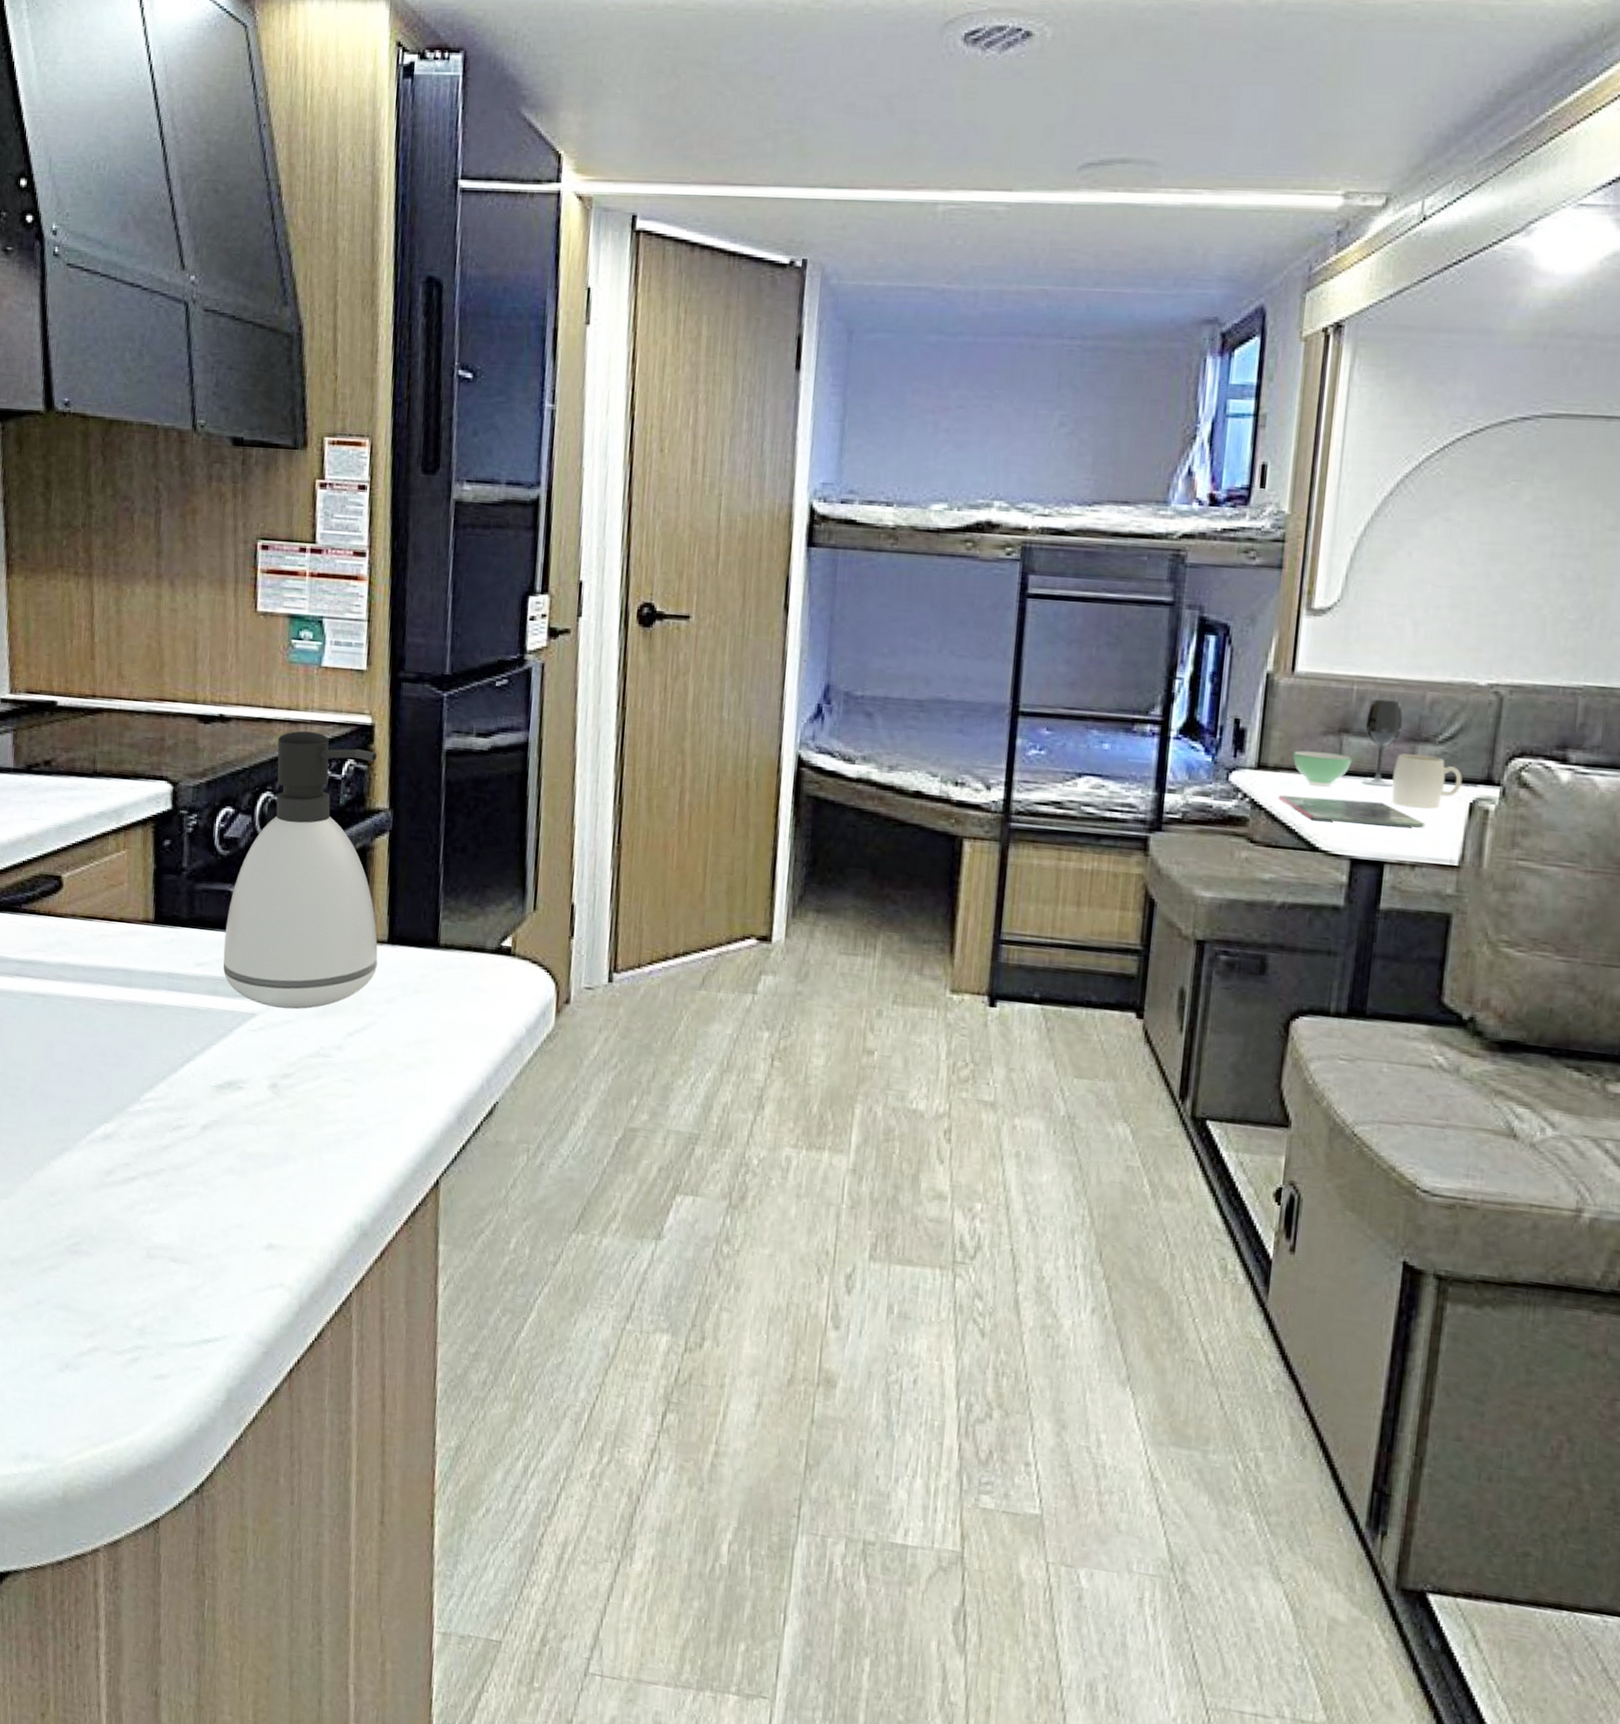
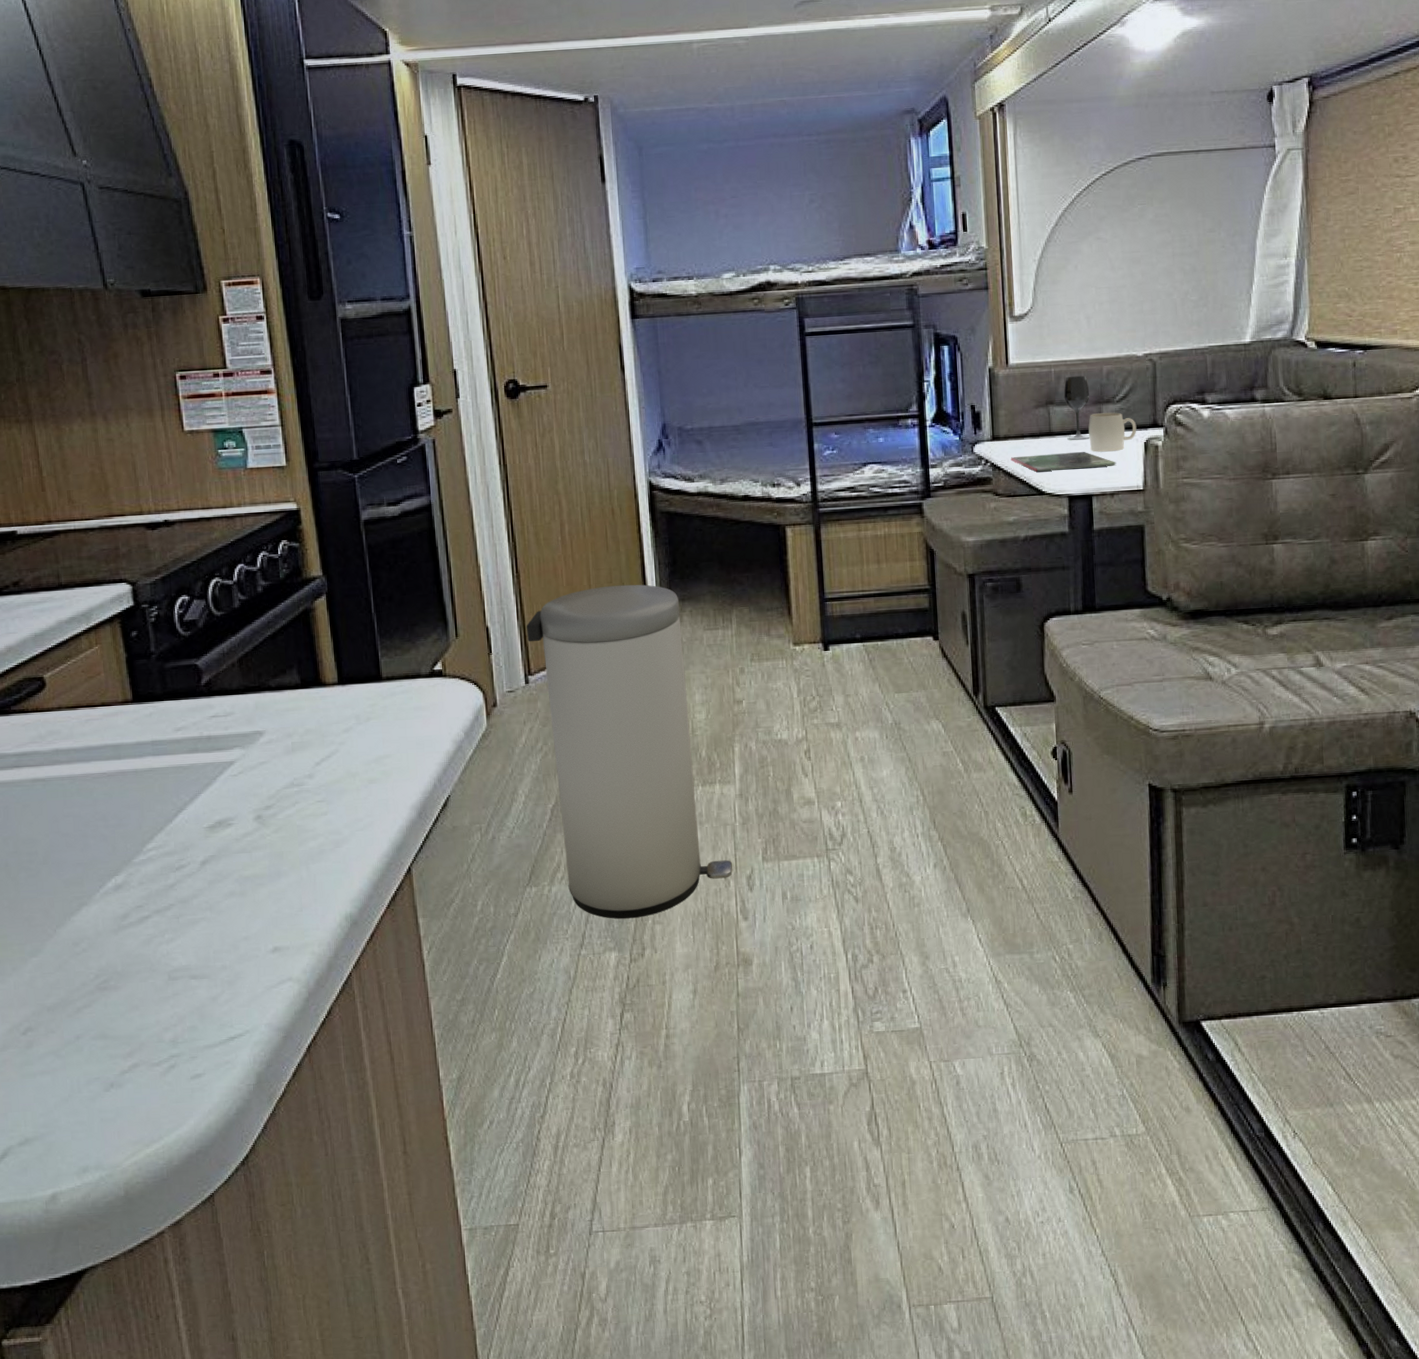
soap dispenser: present [223,730,378,1010] -> none [196,522,332,753]
pedal bin: none [619,877,831,1299] -> present [526,584,733,919]
bowl: present [1291,750,1353,787] -> none [1015,420,1059,447]

